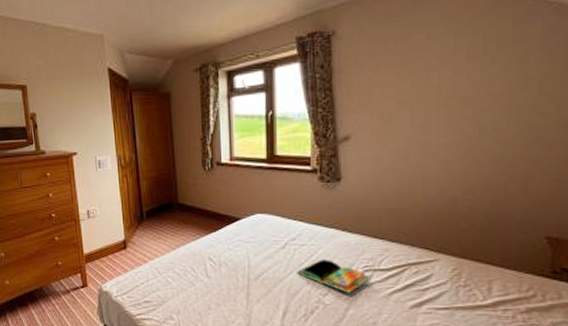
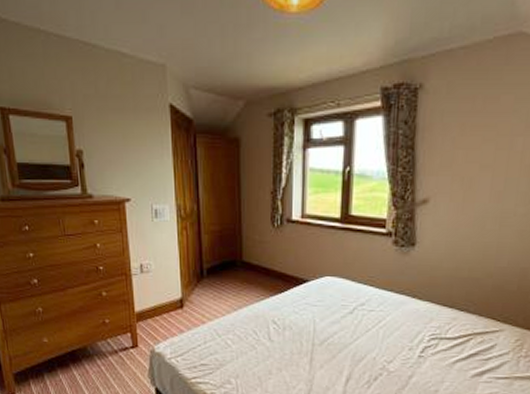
book: present [297,260,371,293] -> none [363,326,437,361]

